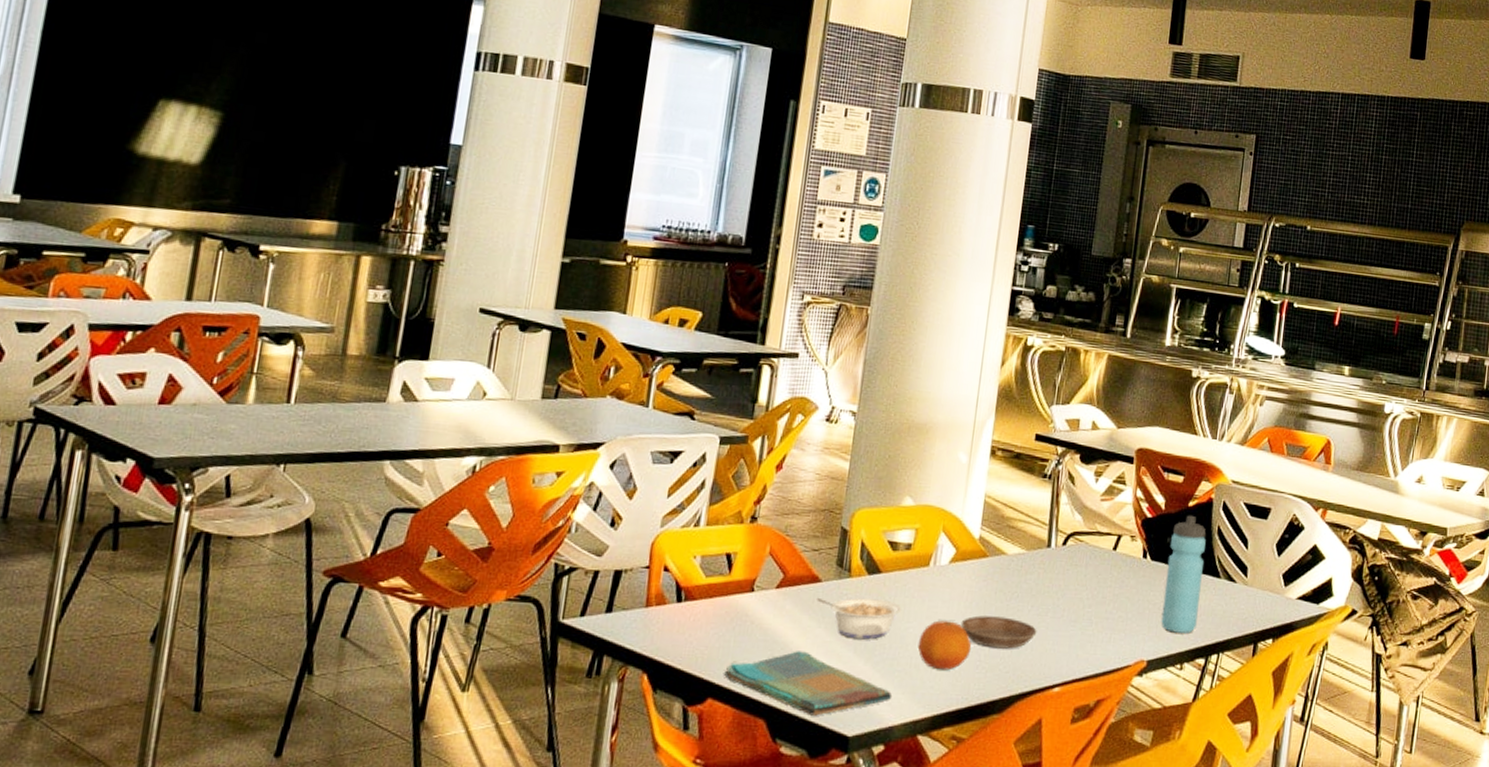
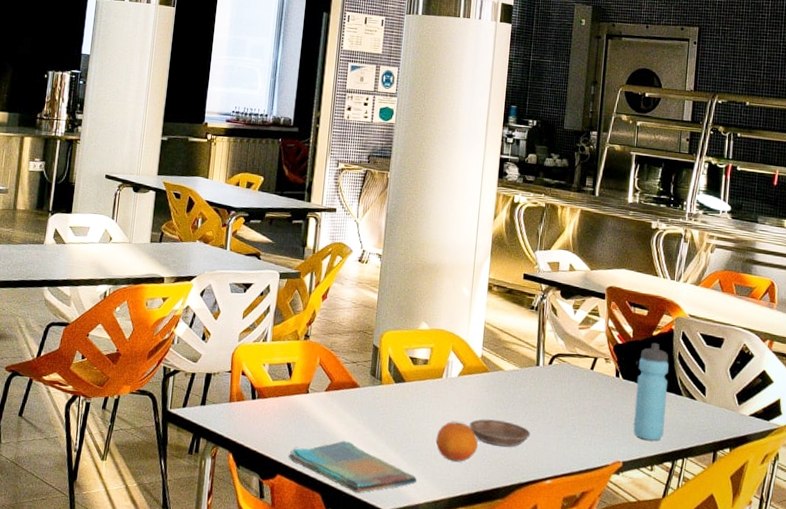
legume: present [817,597,901,640] -> none [356,399,422,434]

